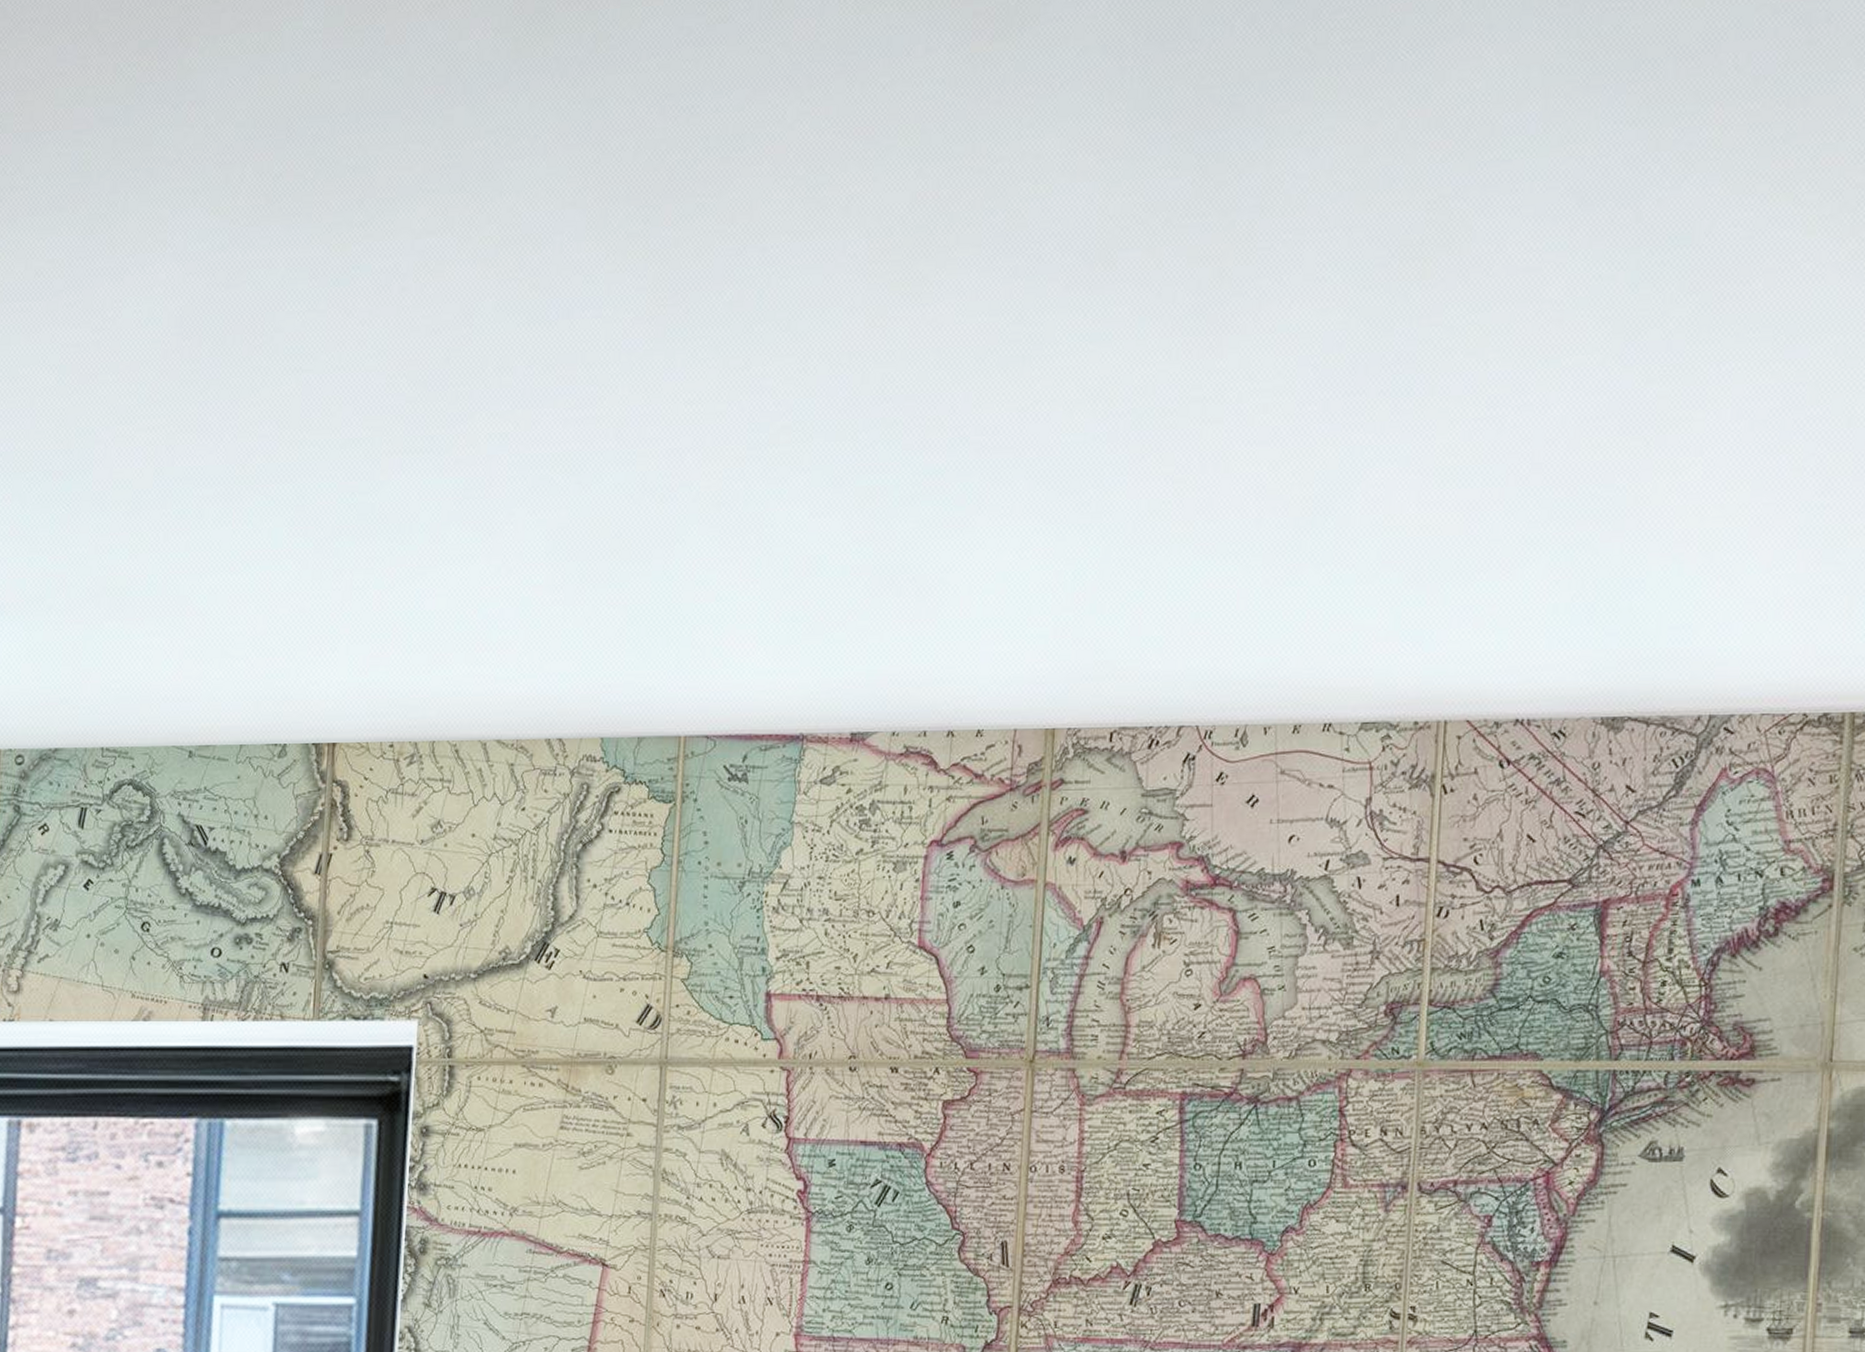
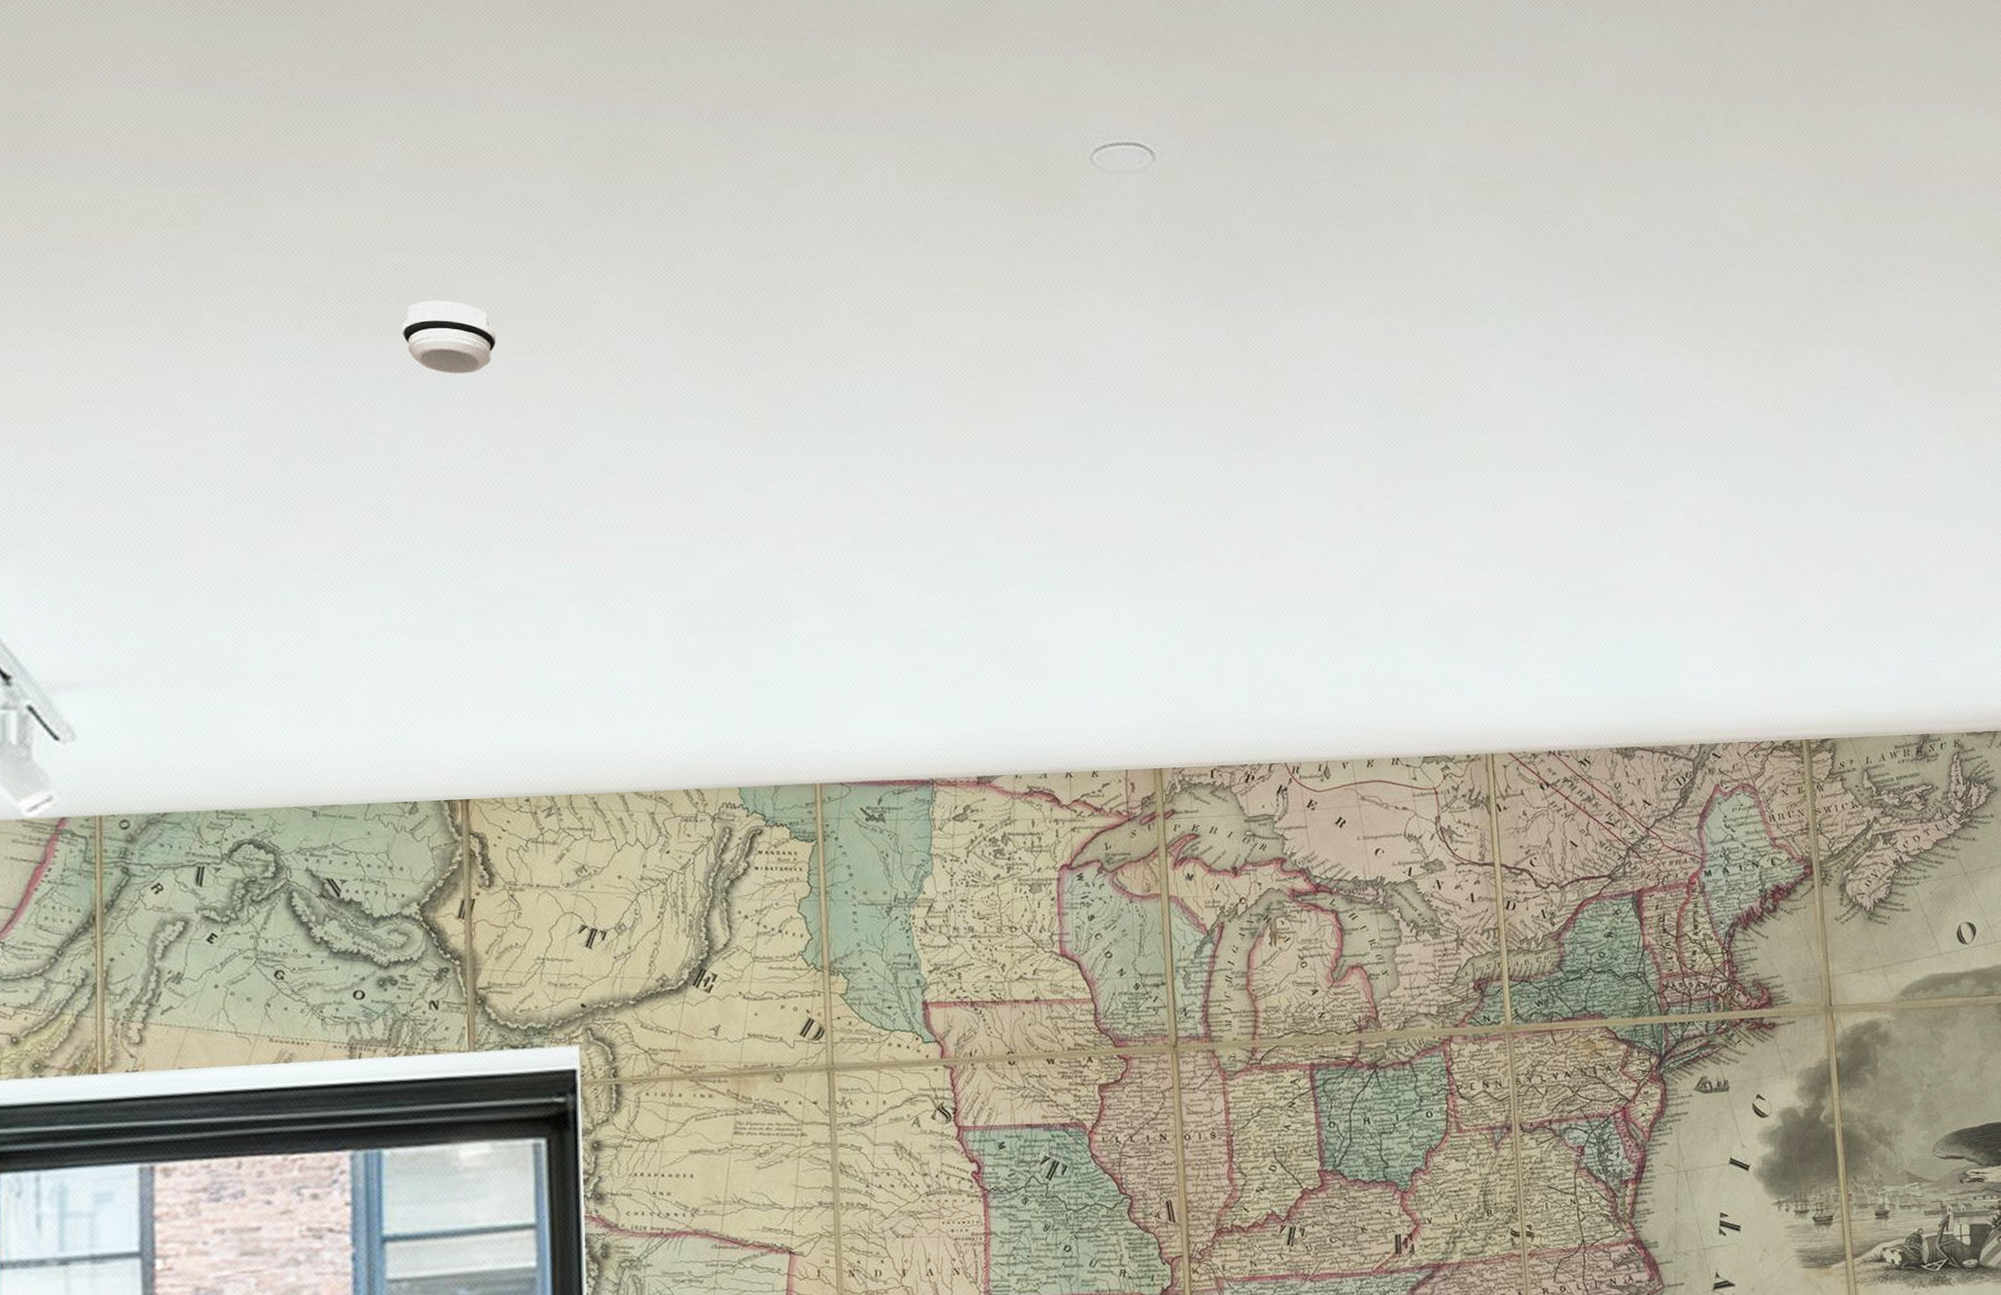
smoke detector: none [313,175,405,260] -> present [401,300,496,374]

